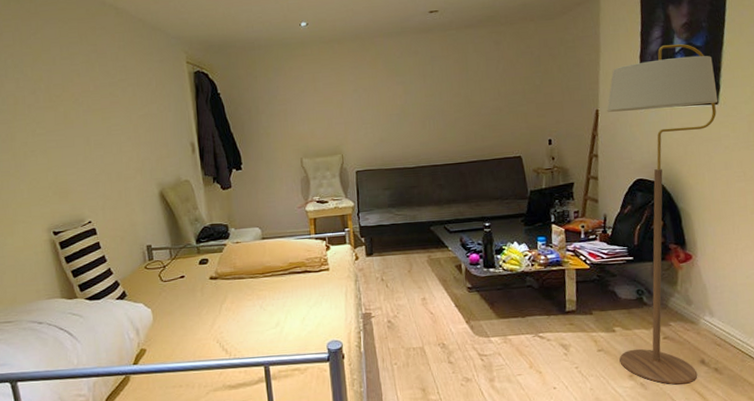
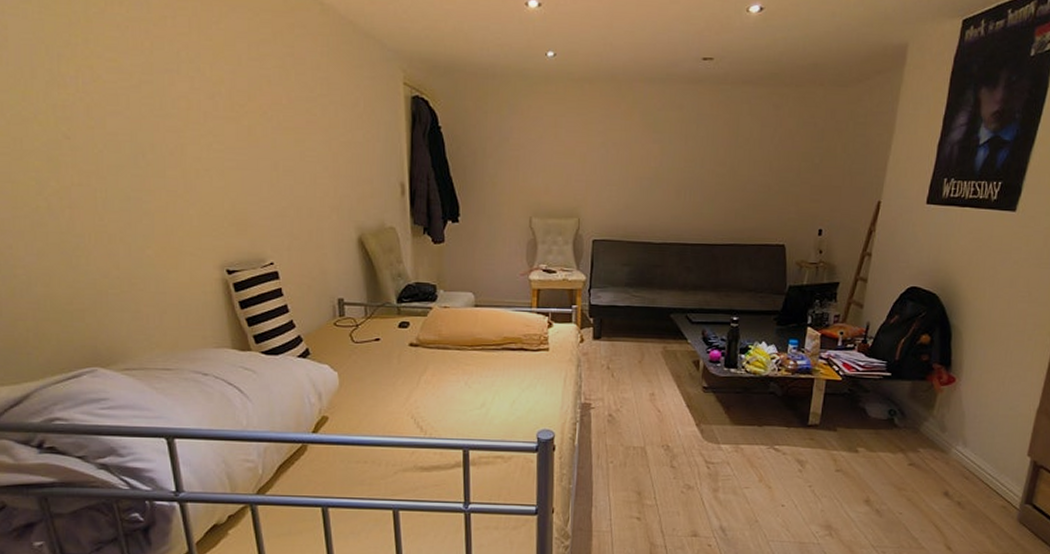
floor lamp: present [607,44,718,385] -> none [857,135,1019,515]

